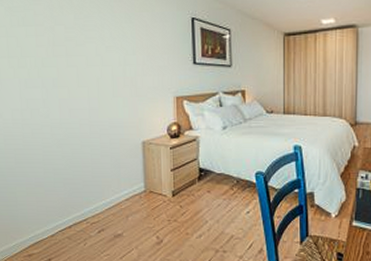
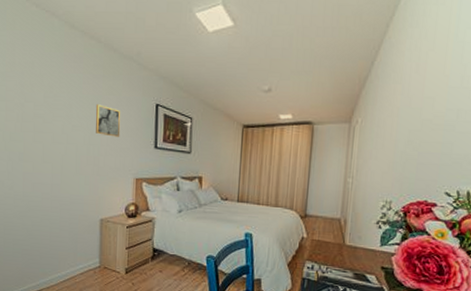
wall art: none [129,22,157,55] -> present [95,104,121,137]

